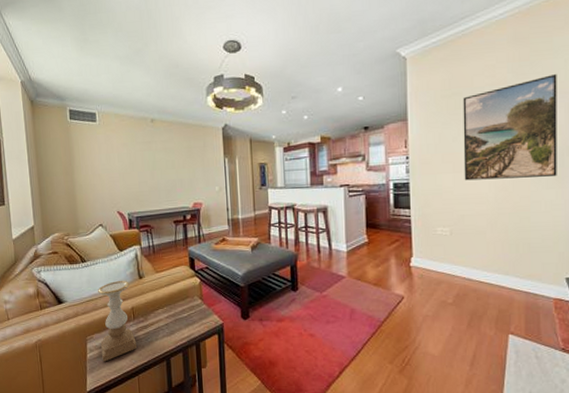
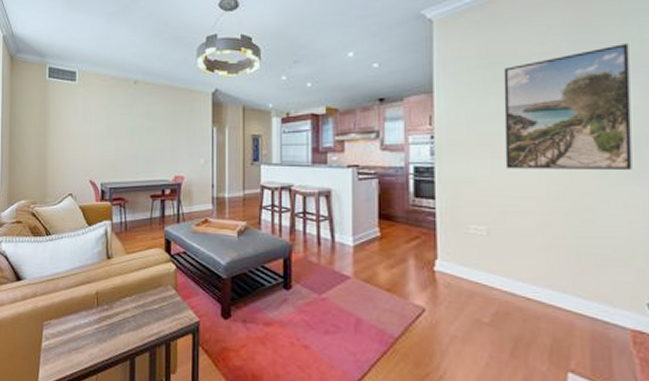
candle holder: present [98,281,137,362] -> none [58,260,98,354]

